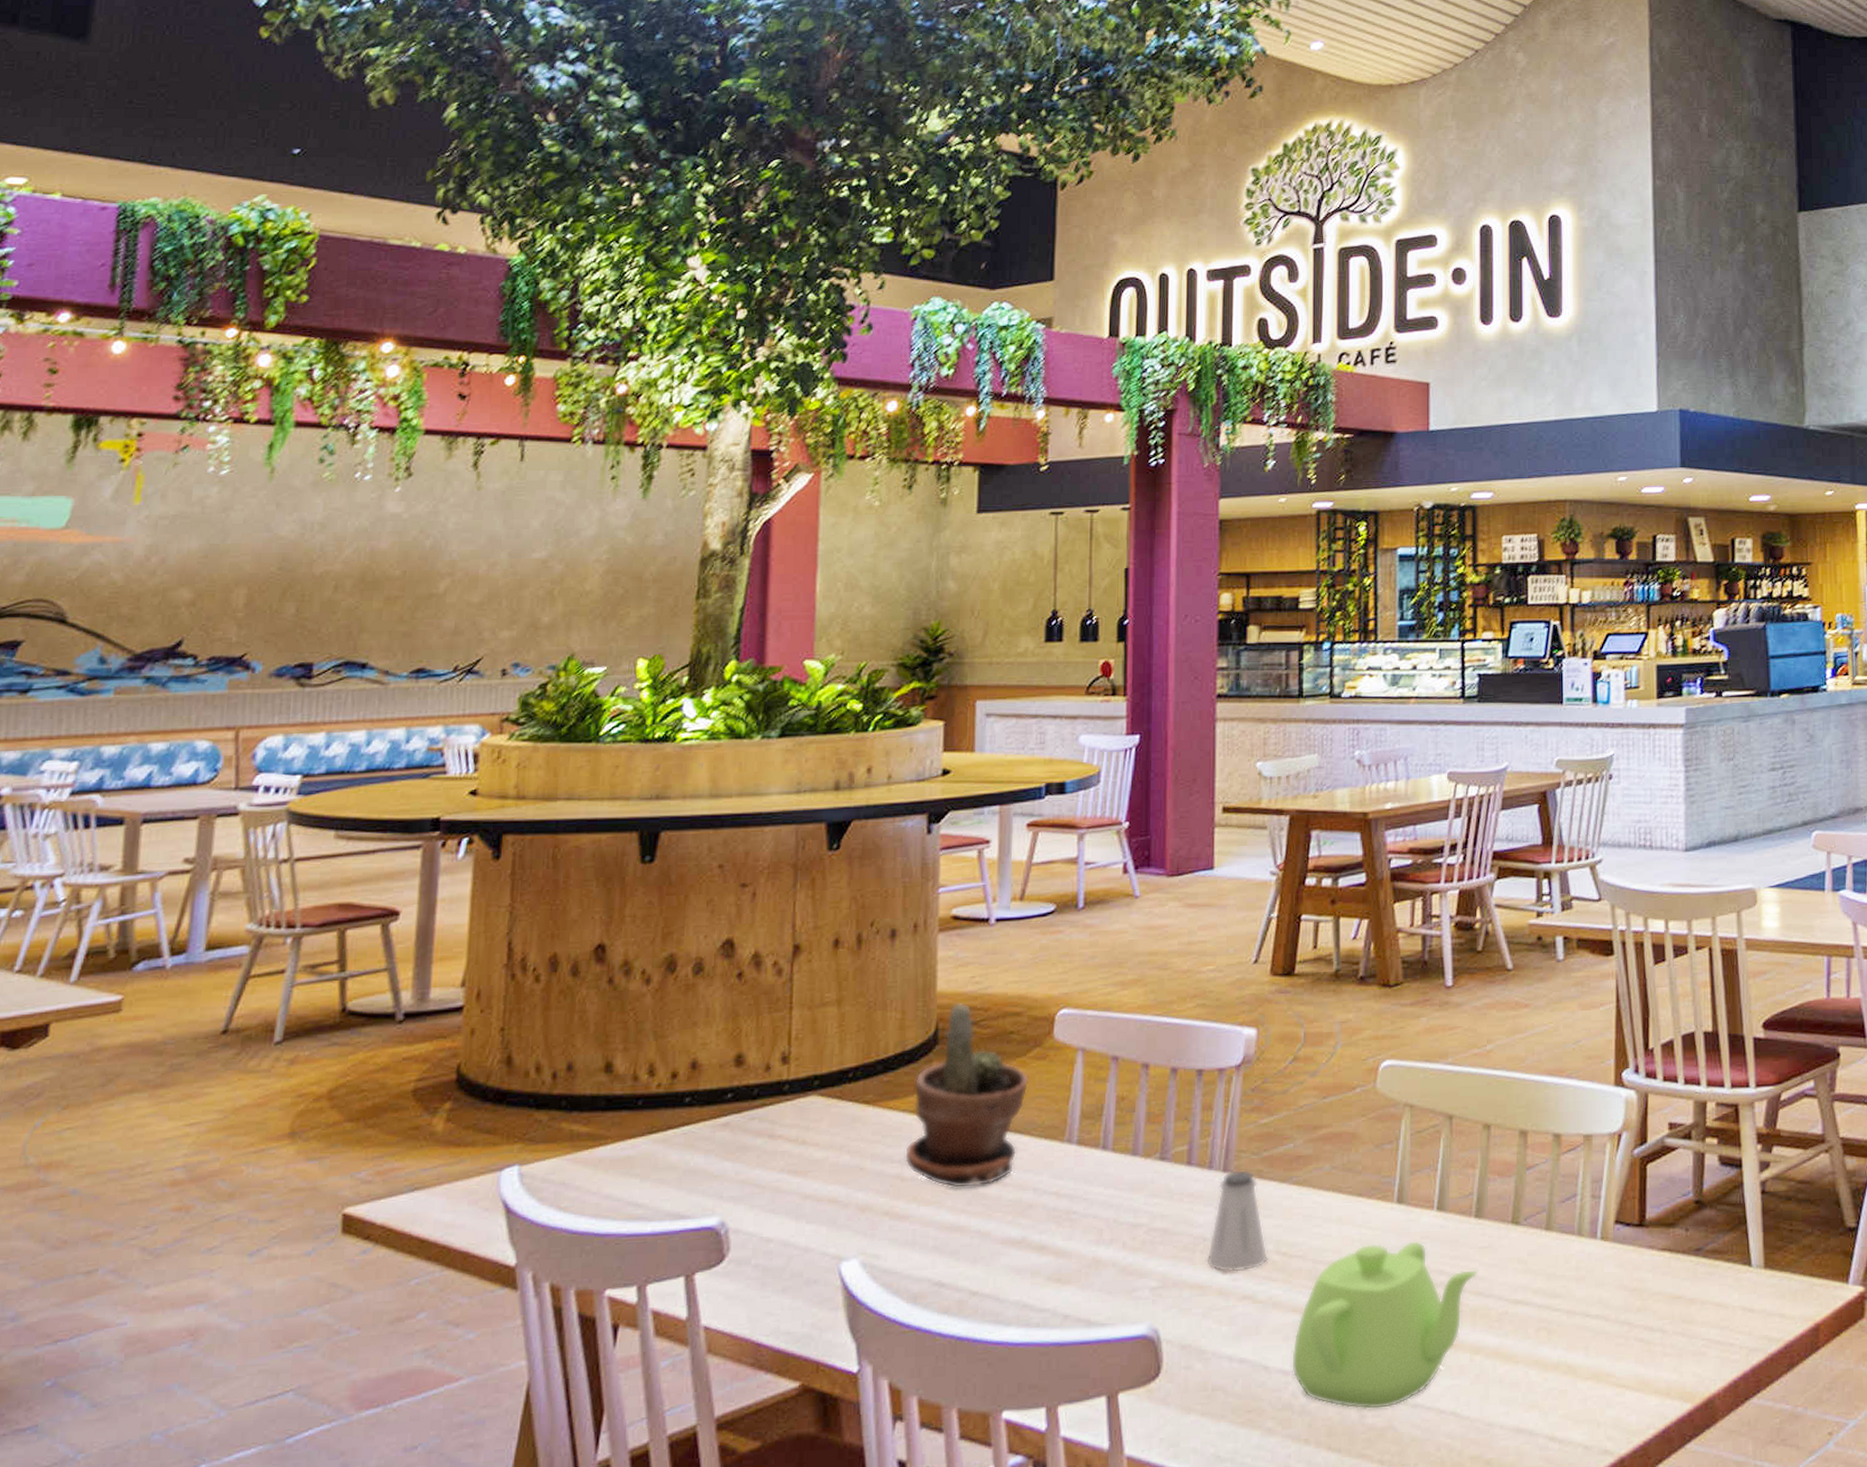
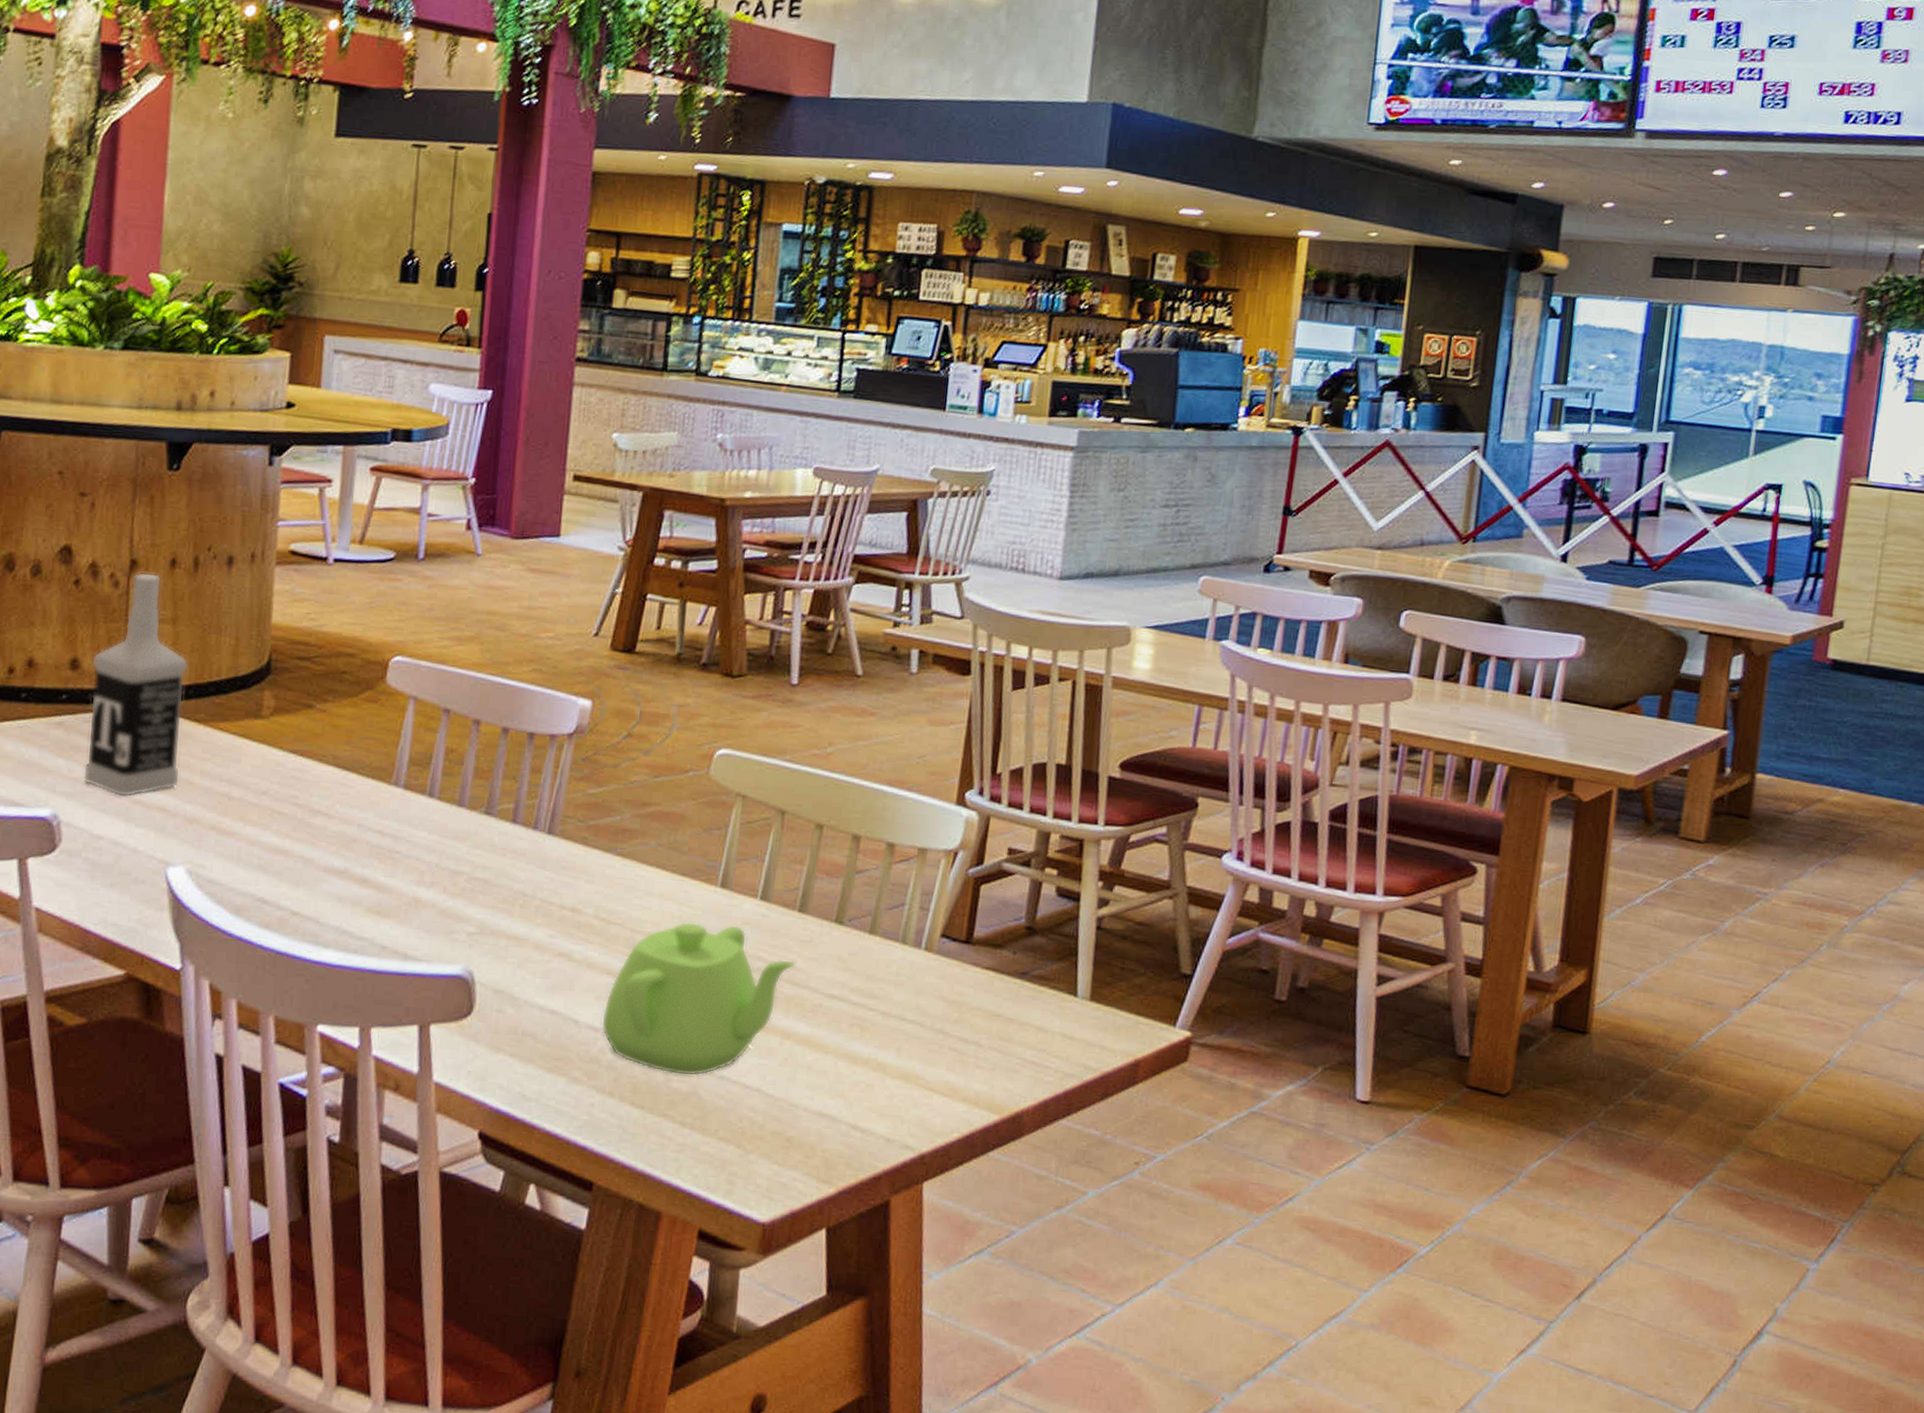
vodka: none [750,955,855,1194] -> present [82,572,189,798]
potted plant: present [904,1002,1029,1189] -> none [232,636,360,816]
saltshaker: present [1206,1169,1268,1273] -> none [525,833,587,931]

